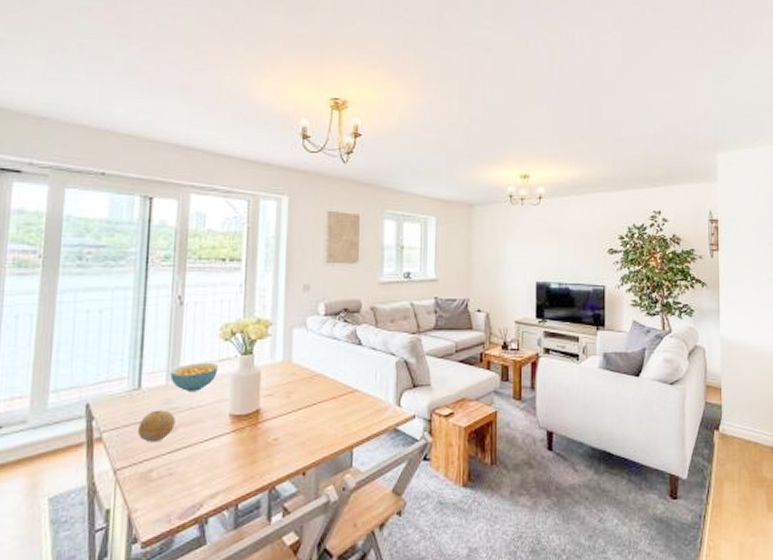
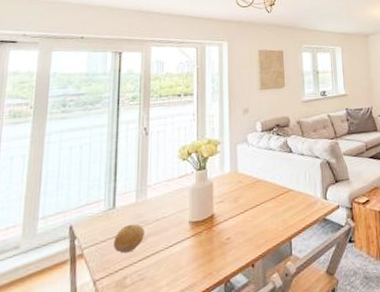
cereal bowl: present [170,362,218,391] -> none [140,180,178,206]

